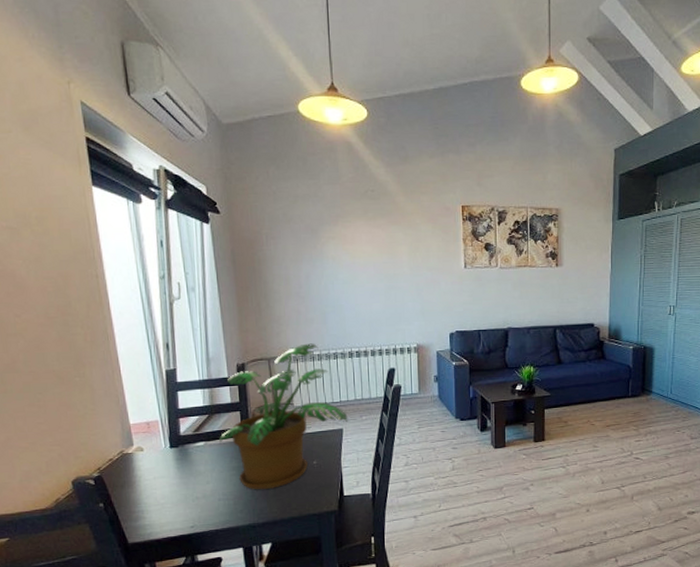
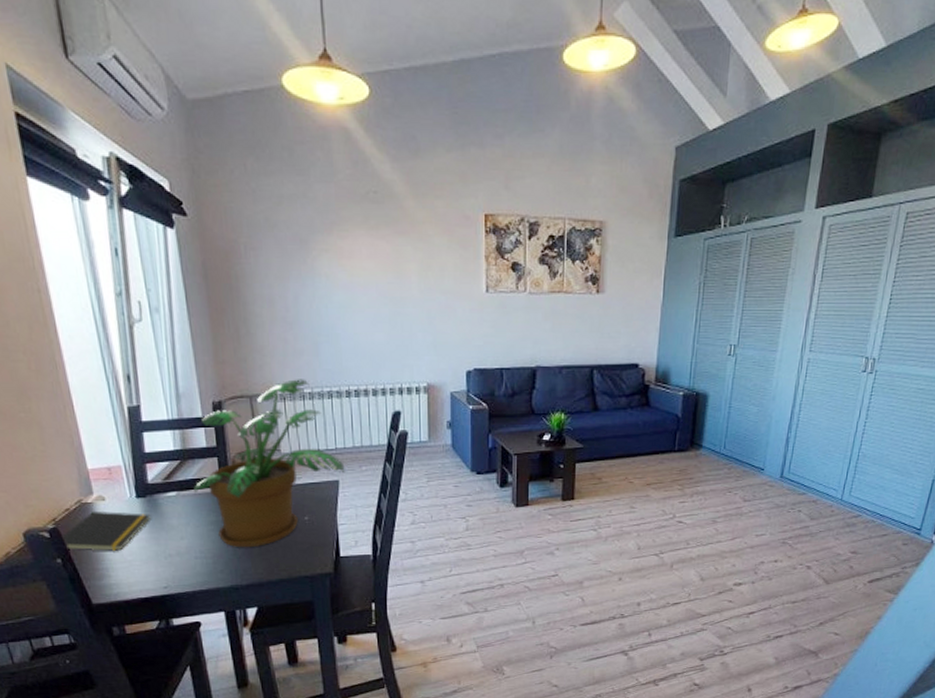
notepad: none [104,461,182,495] -> present [60,512,151,551]

